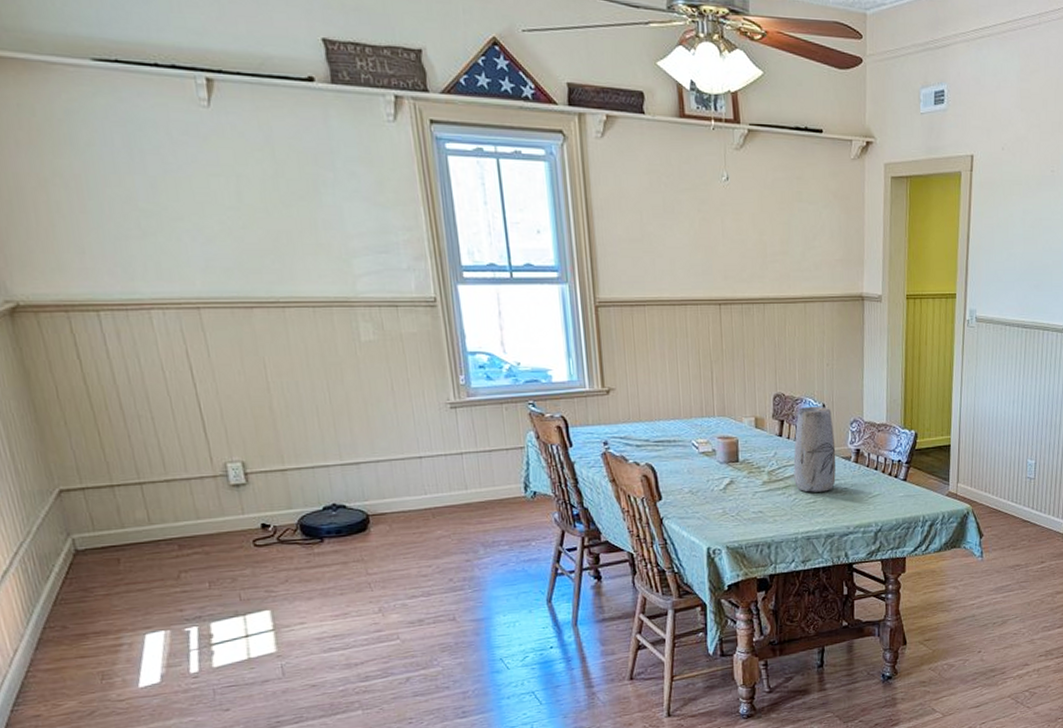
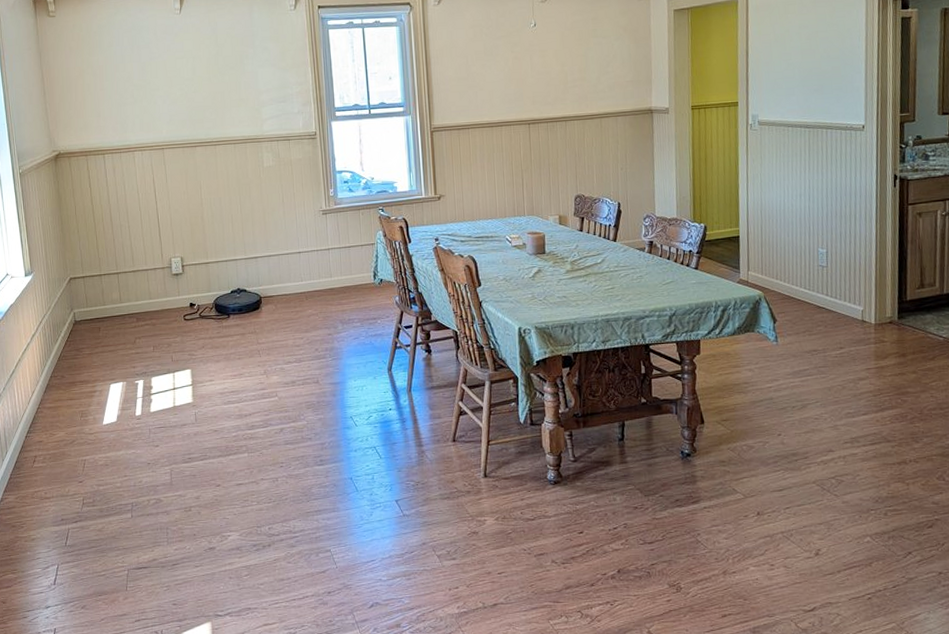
vase: present [793,406,836,493] -> none [593,204,632,280]

